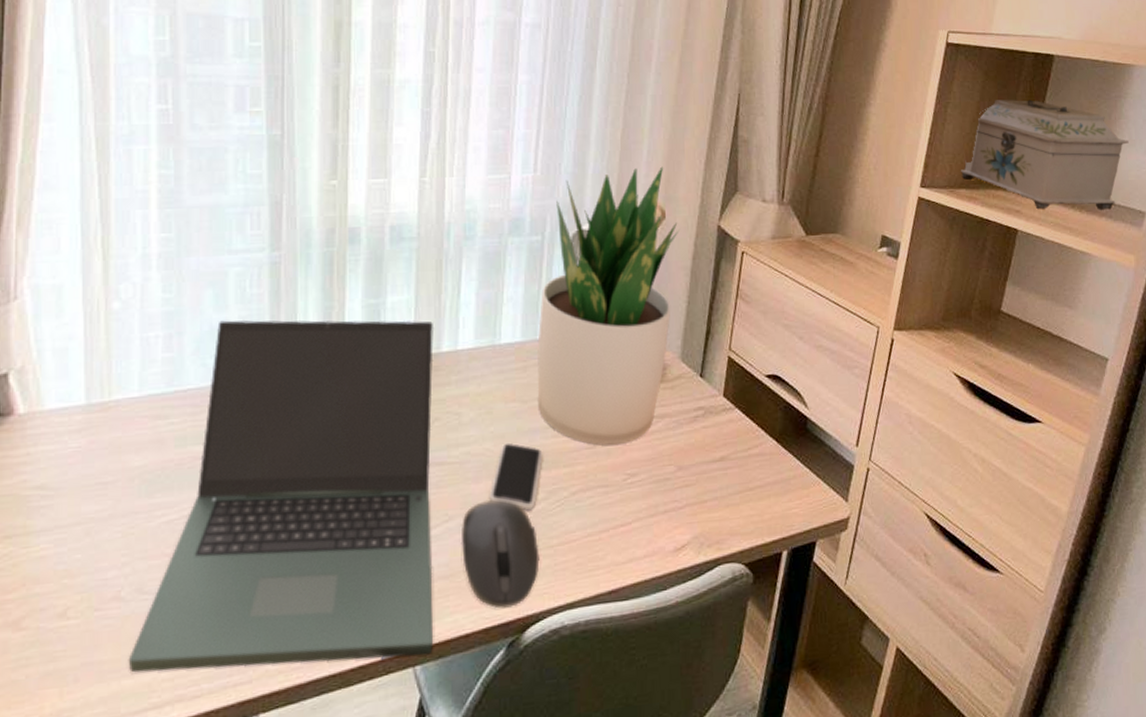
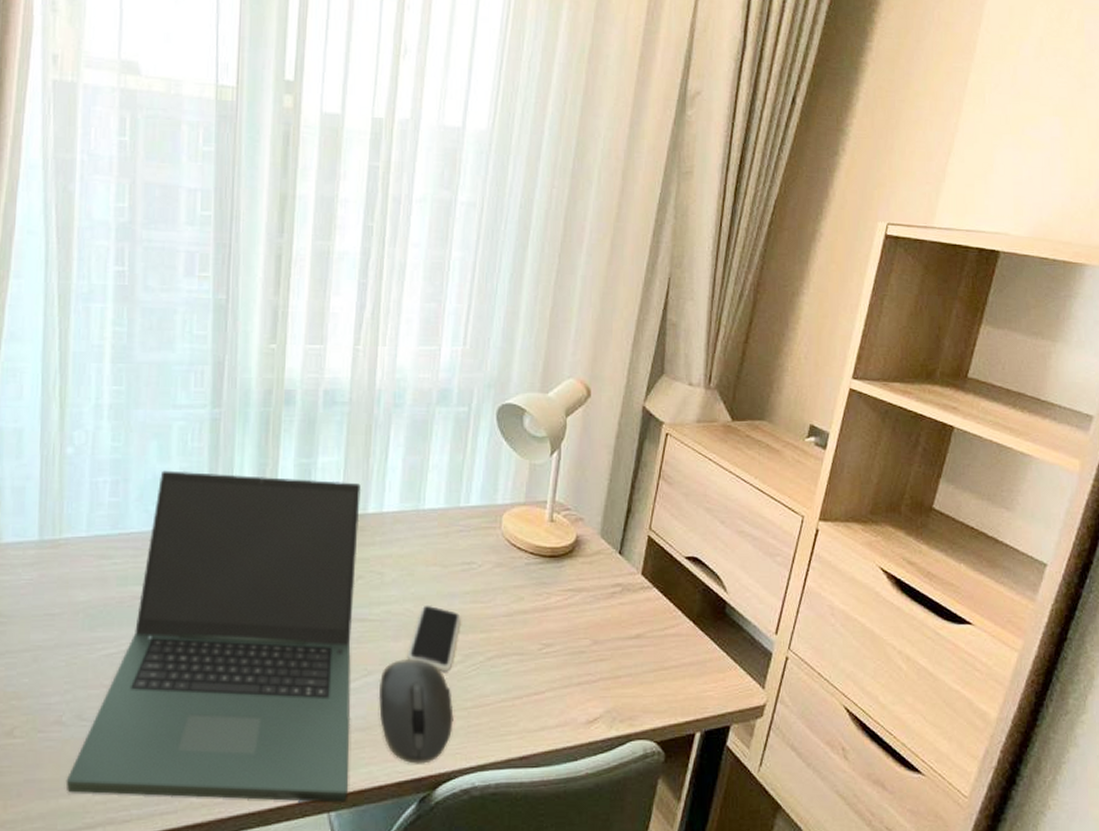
planter: present [537,166,680,446] -> none [457,345,604,616]
decorative box: present [960,99,1129,211] -> none [894,294,1077,413]

